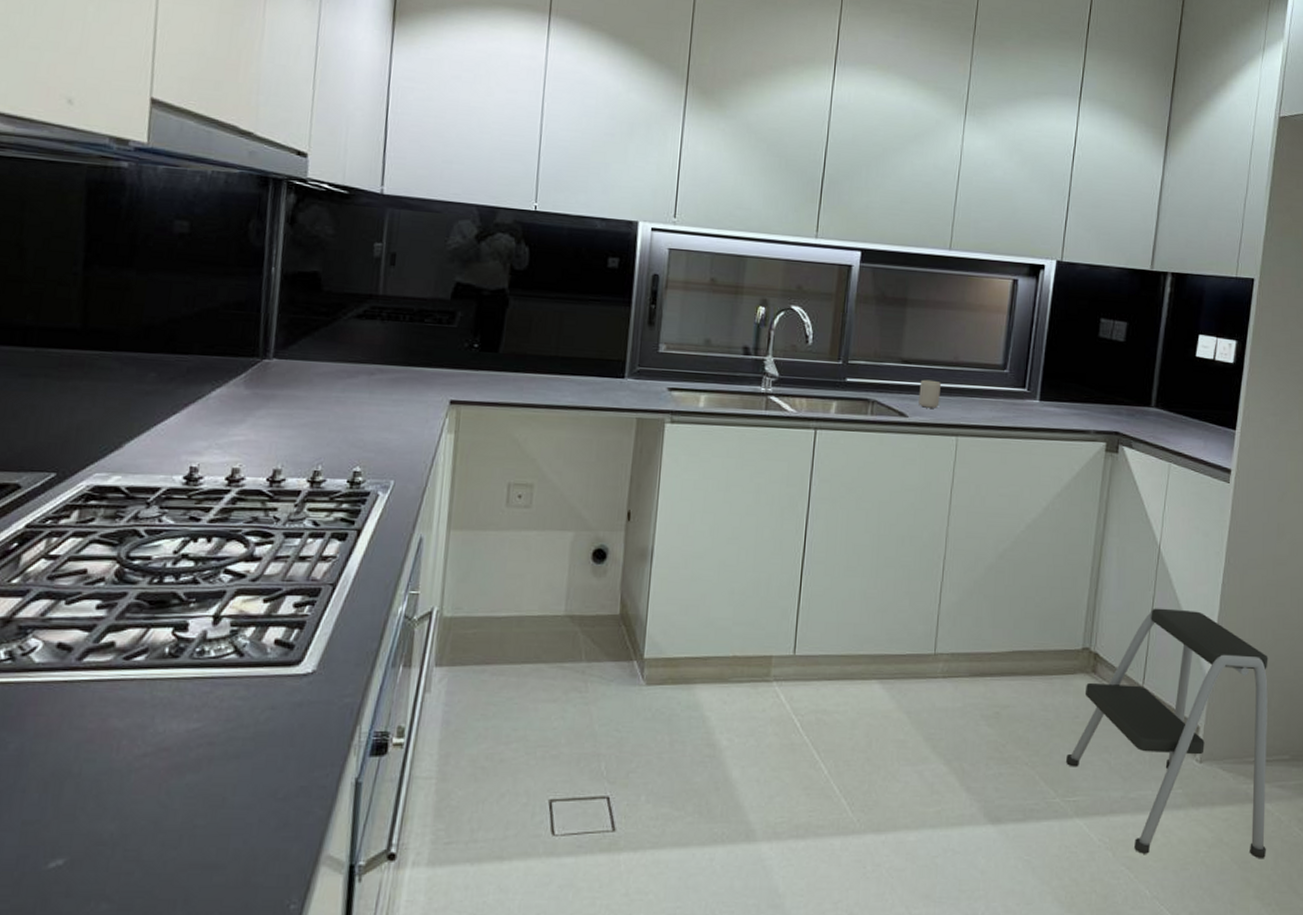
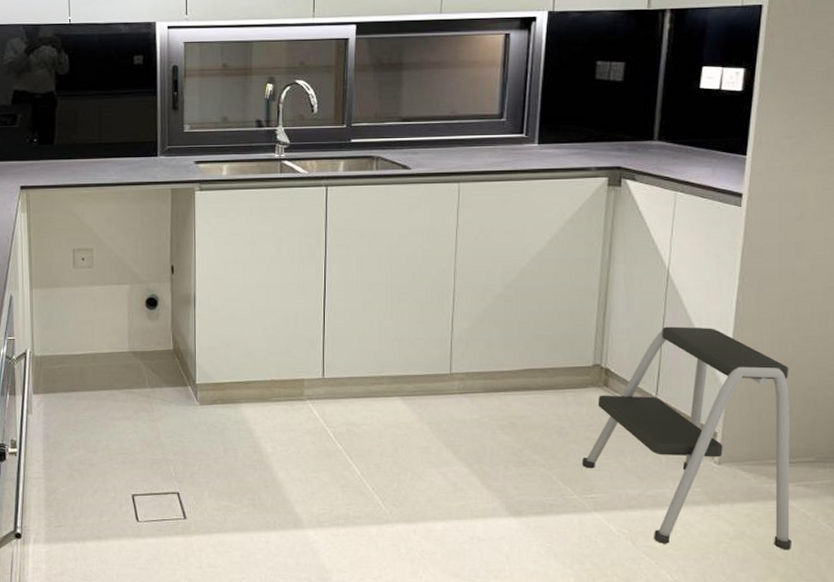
cup: present [918,379,941,408] -> none [420,134,440,160]

